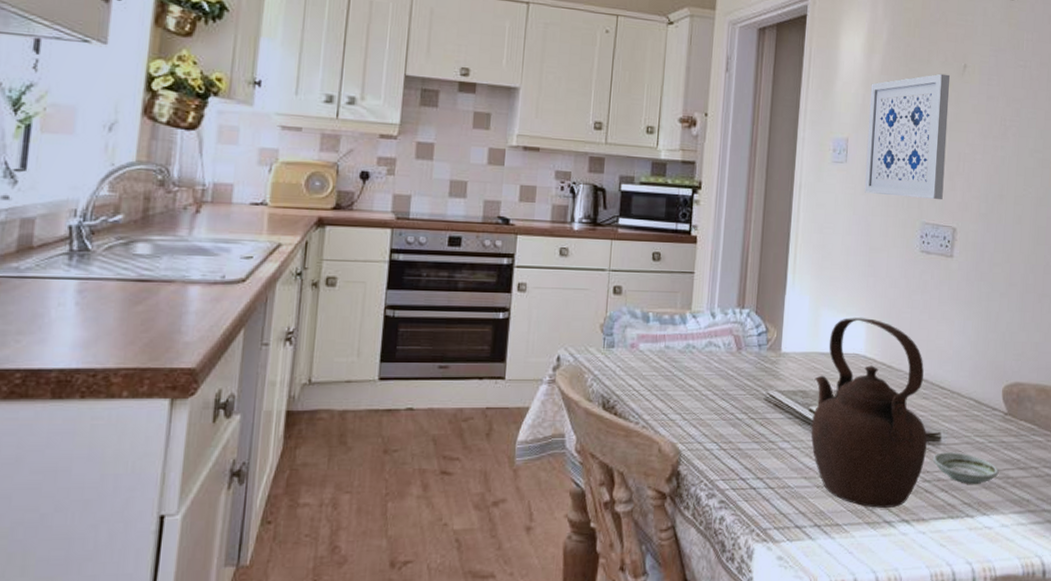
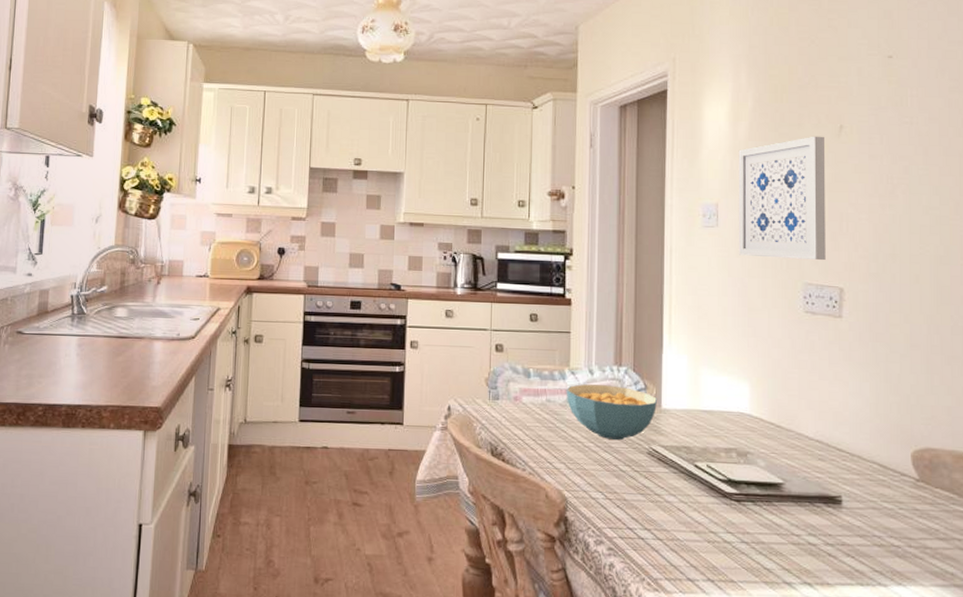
cereal bowl: none [686,328,778,386] -> present [566,384,658,440]
teapot: present [811,318,927,508] -> none [697,377,826,569]
saucer: present [932,452,999,485] -> none [834,516,914,553]

